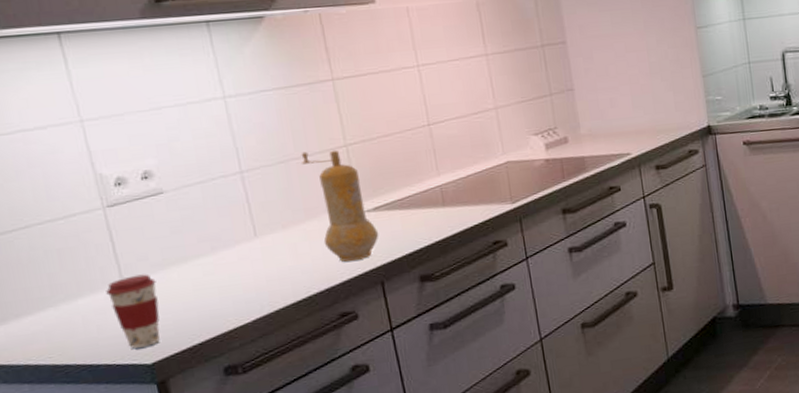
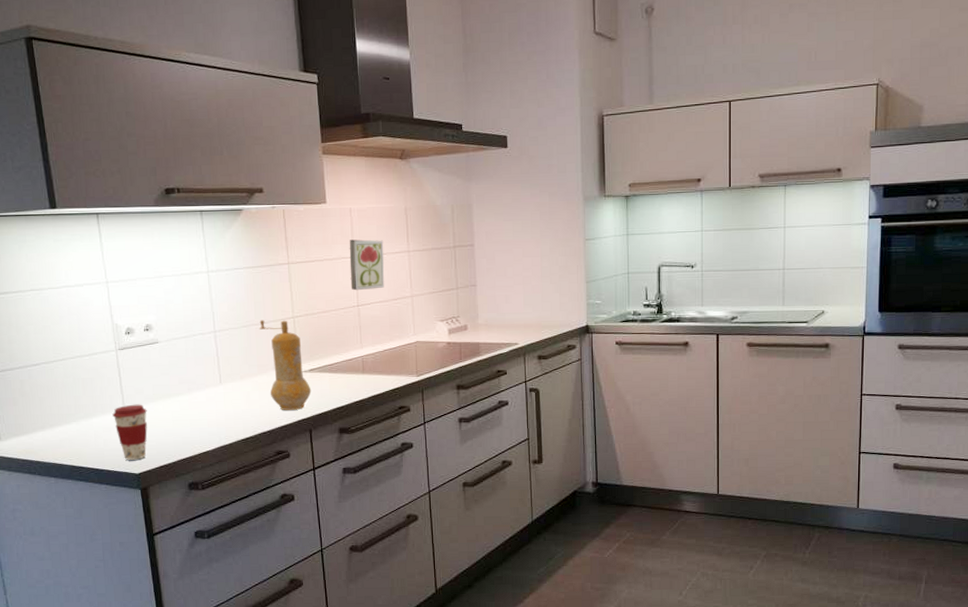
decorative tile: none [410,43,460,107] -> present [349,239,385,291]

